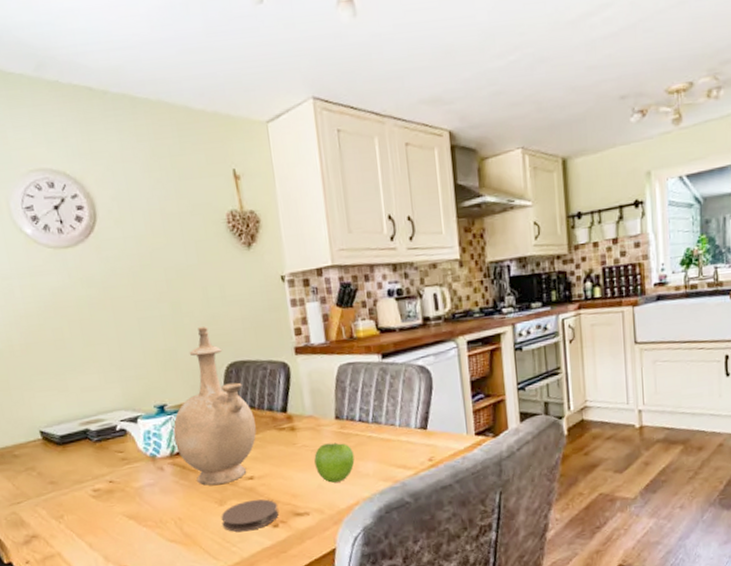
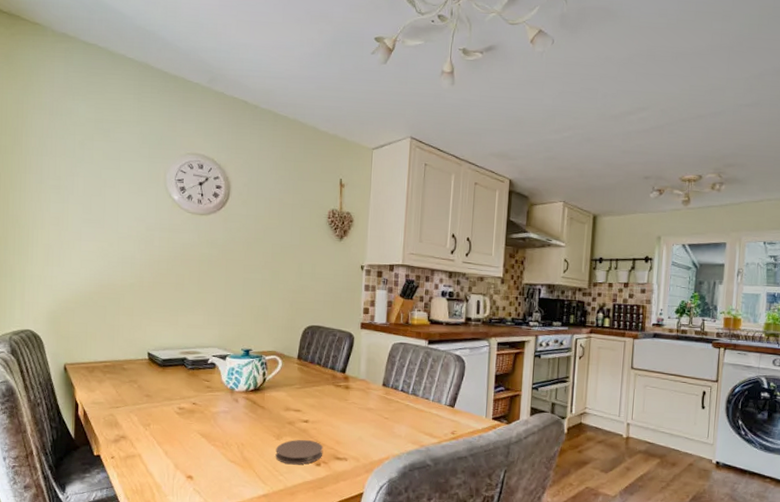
vase: present [173,326,257,486] -> none [252,294,319,423]
fruit: present [314,442,355,483] -> none [359,404,392,438]

